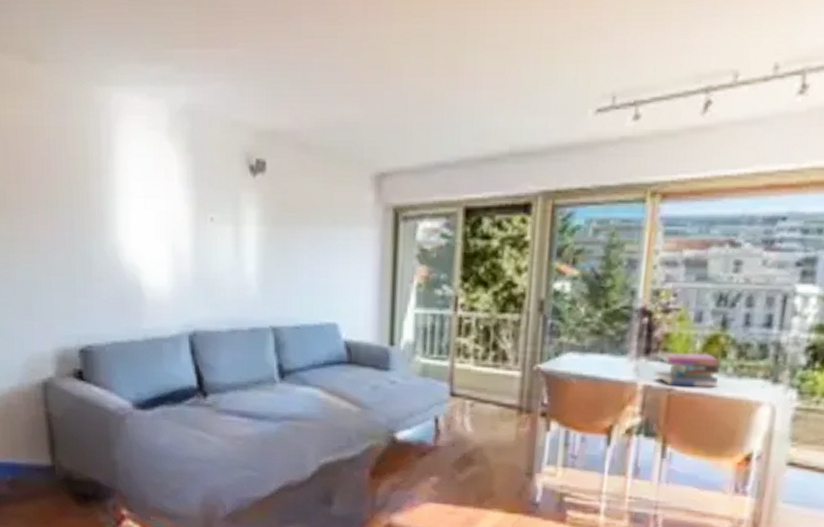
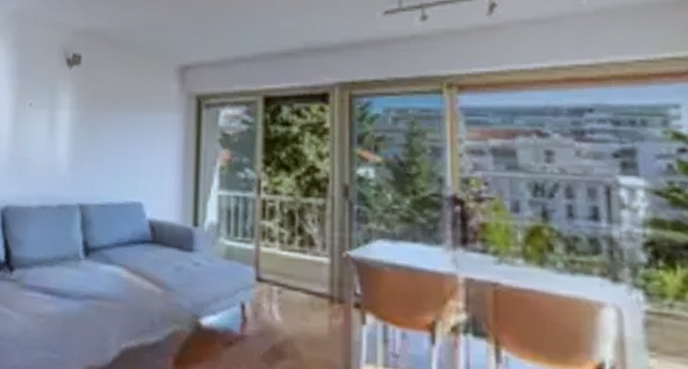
books: present [653,351,720,388] -> none [473,242,550,284]

